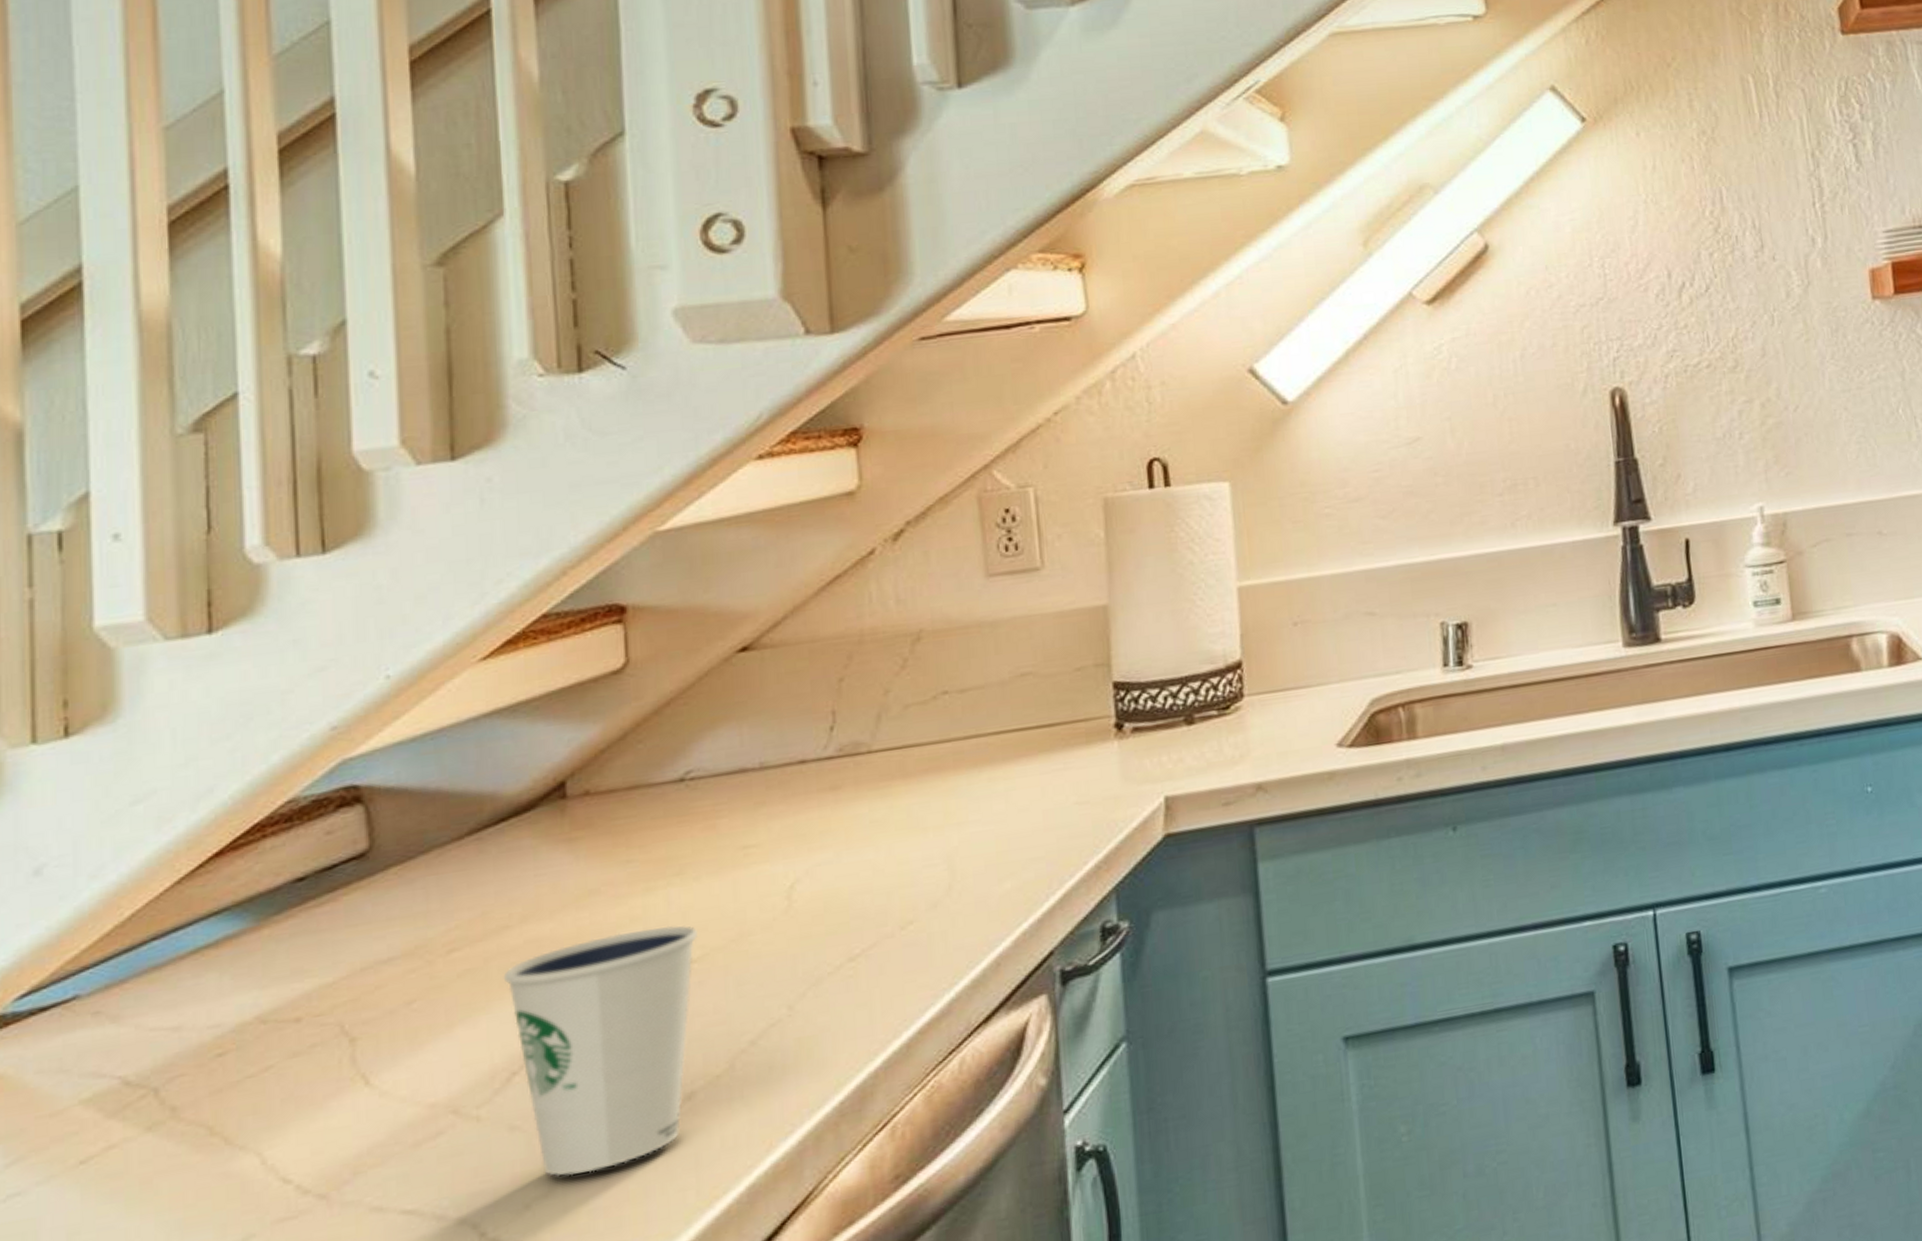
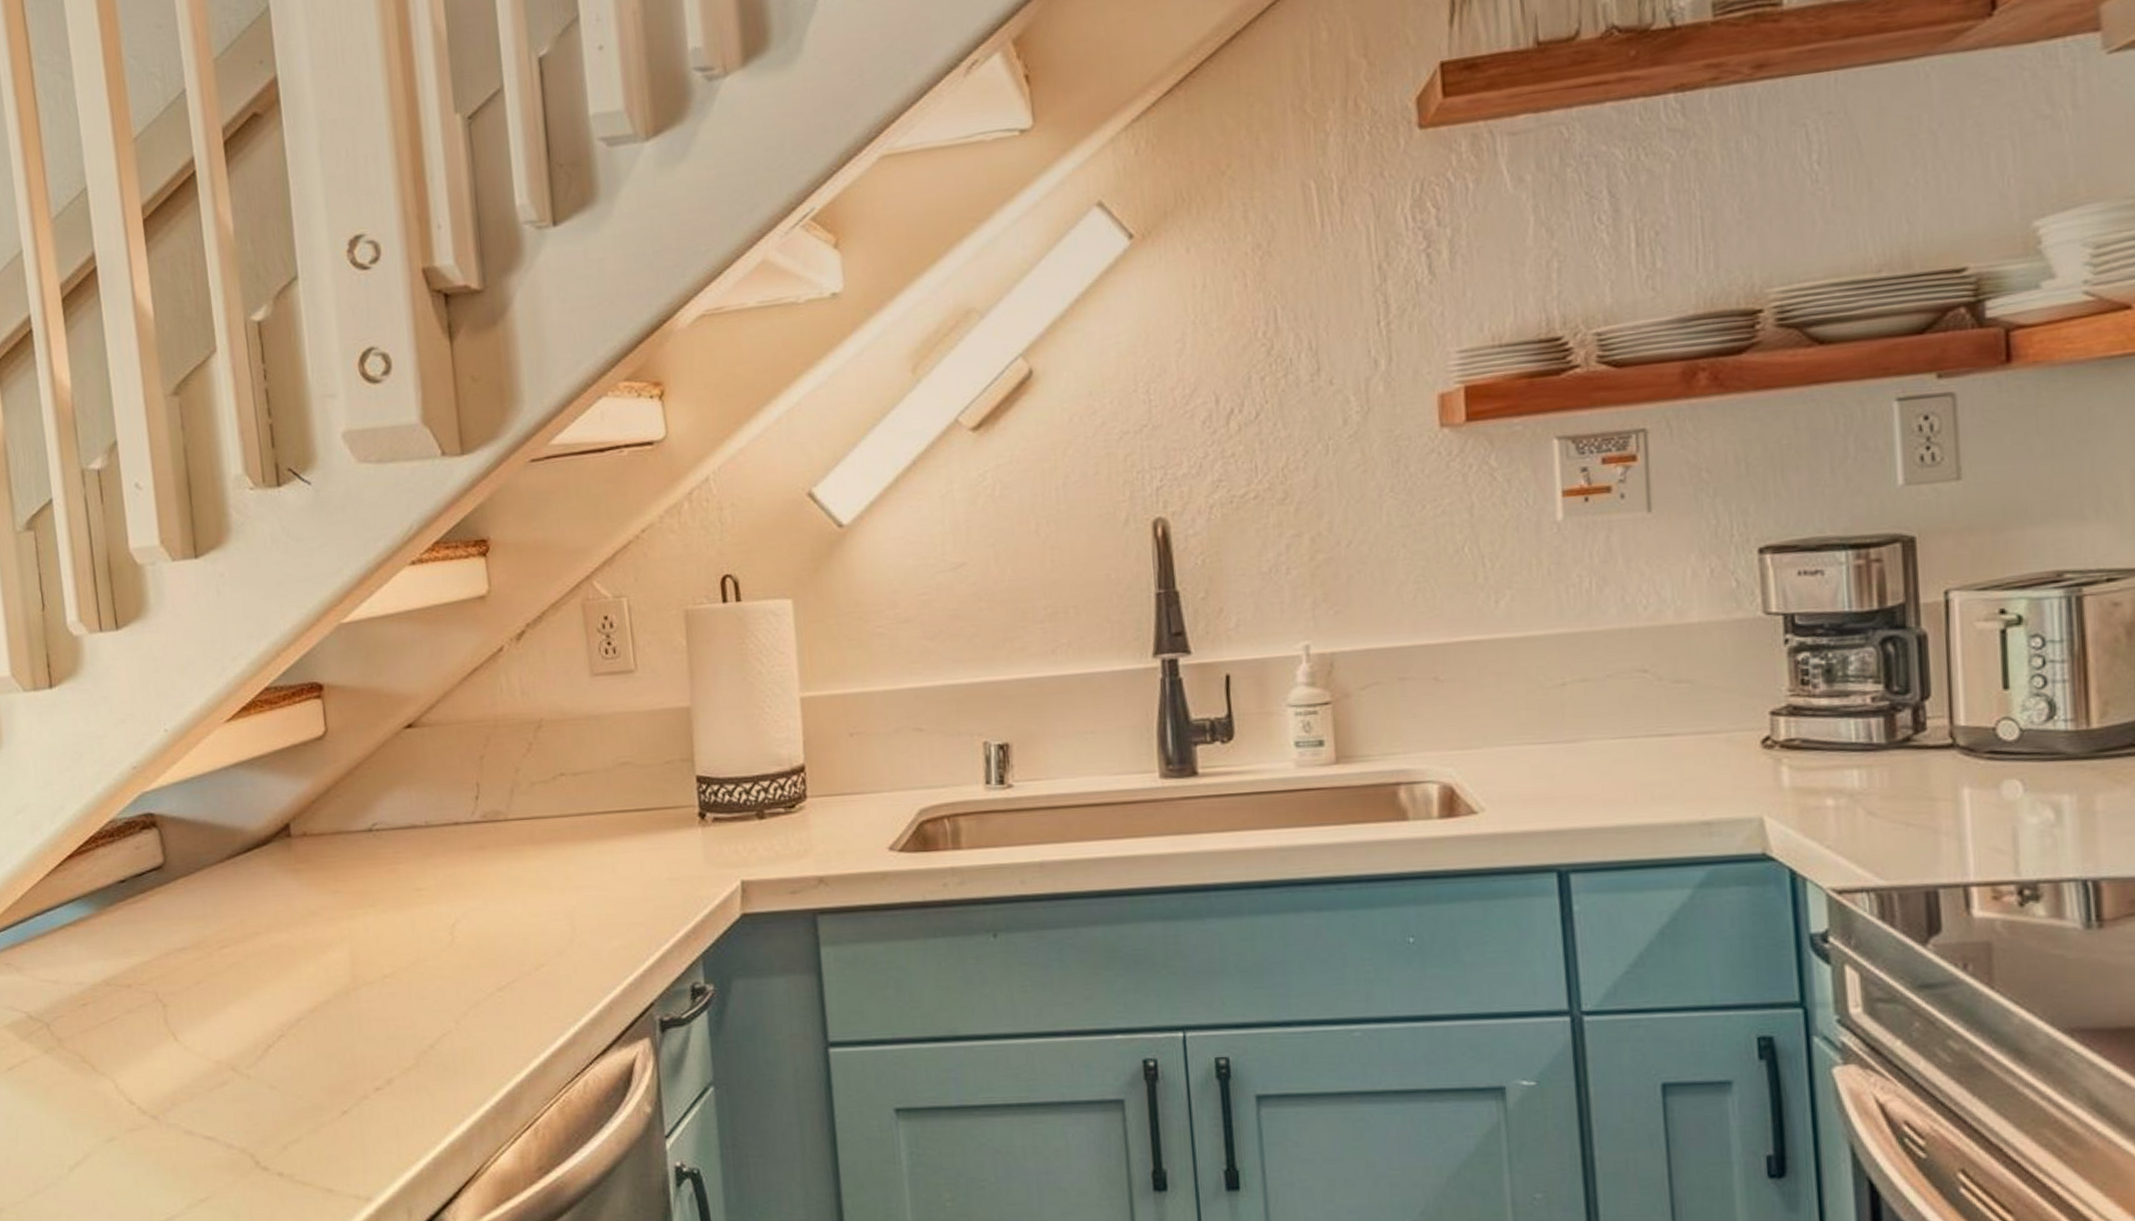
dixie cup: present [503,925,697,1177] -> none [257,946,388,1129]

